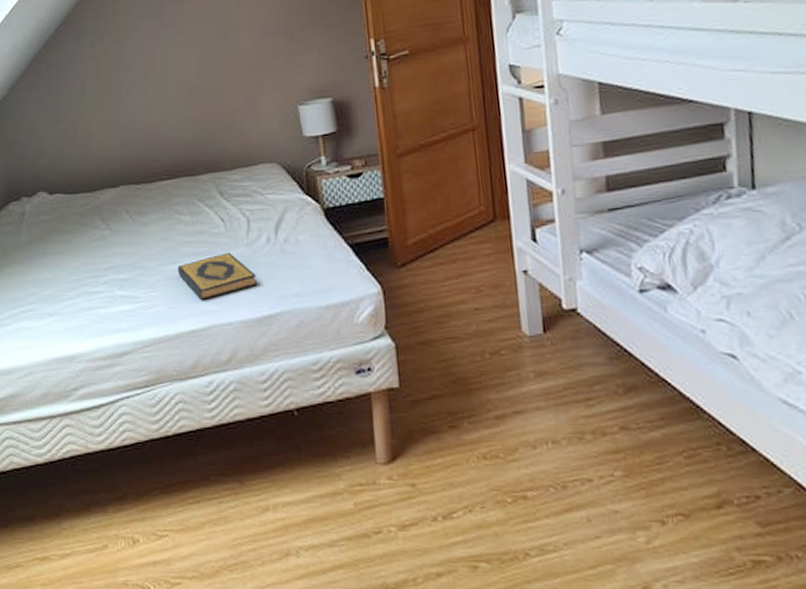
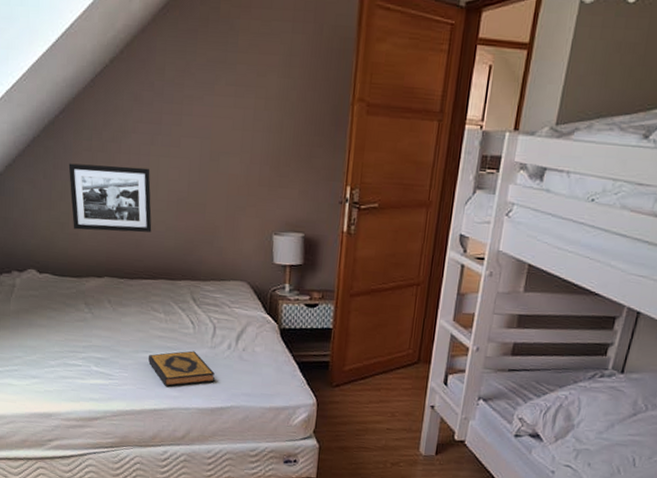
picture frame: none [72,62,166,141] -> present [68,163,152,233]

